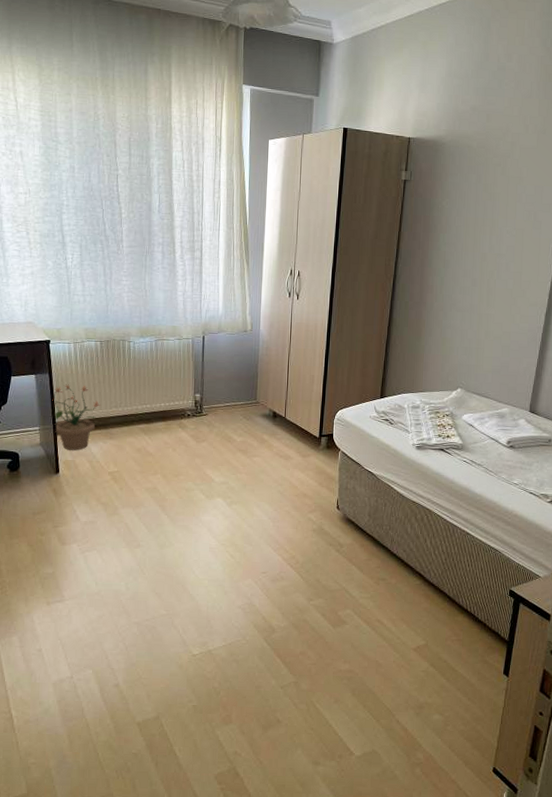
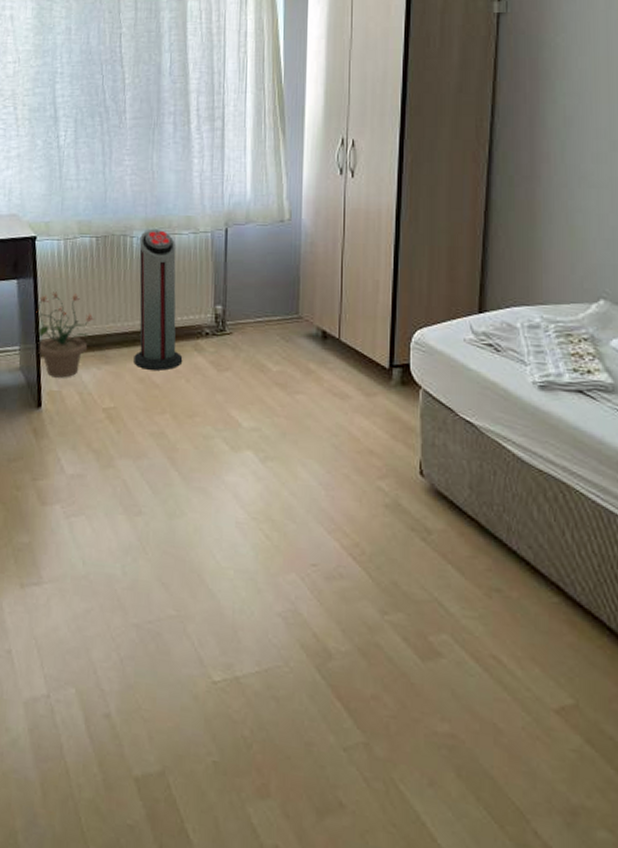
air purifier: none [132,335,170,443] -> present [134,228,183,371]

